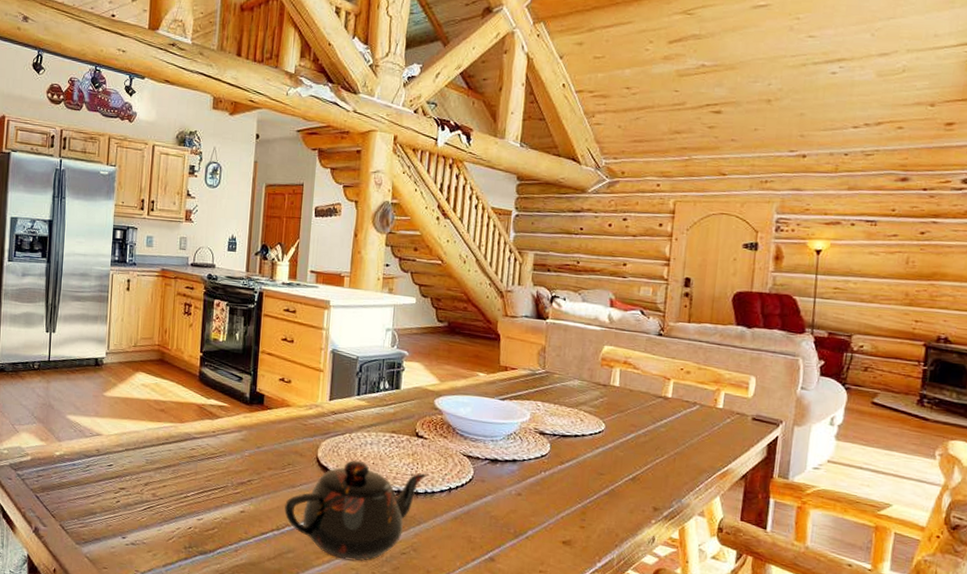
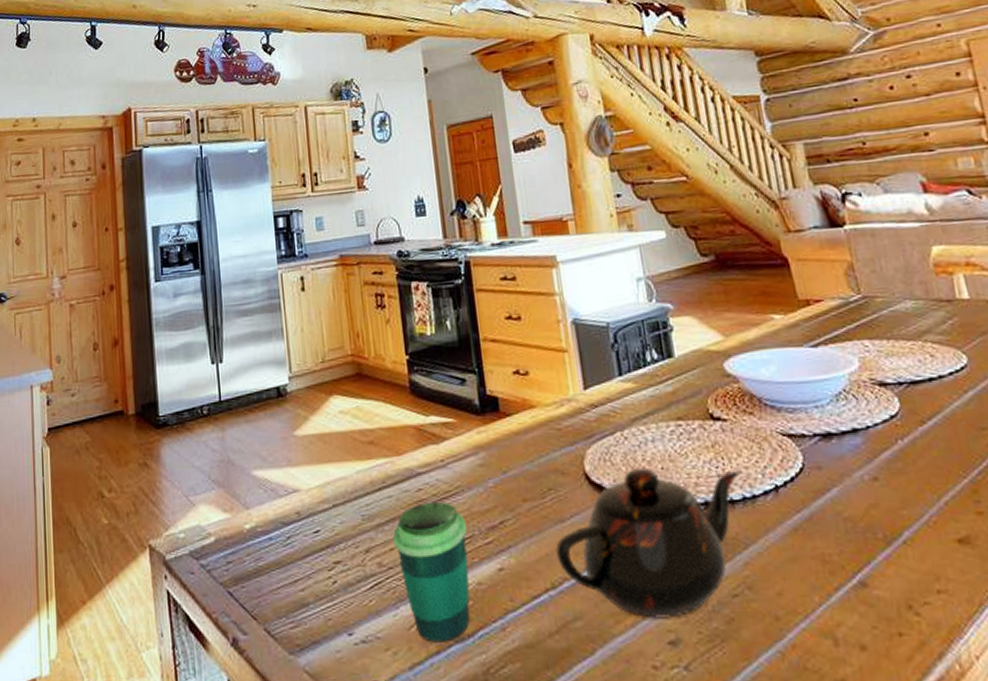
cup: none [167,458,223,553] -> present [393,501,470,643]

